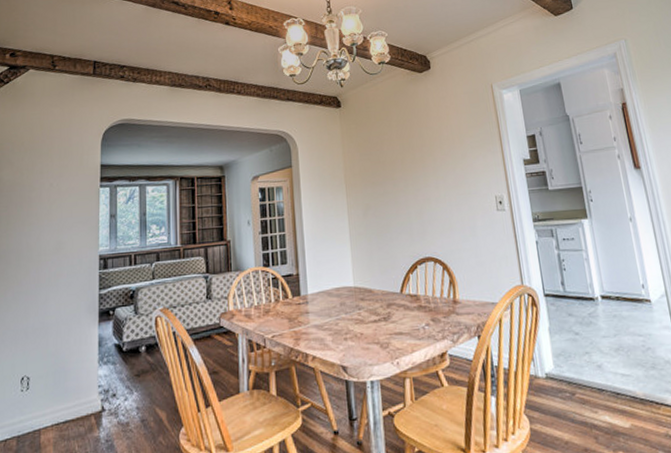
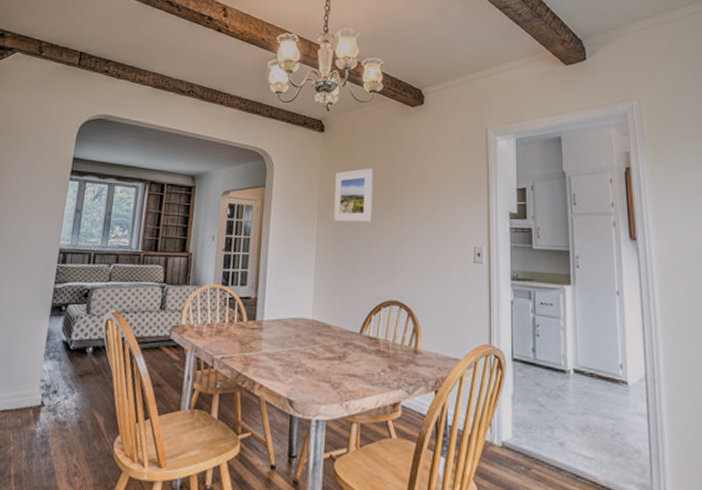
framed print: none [357,135,397,191] -> present [334,168,373,223]

